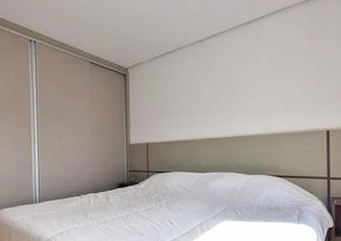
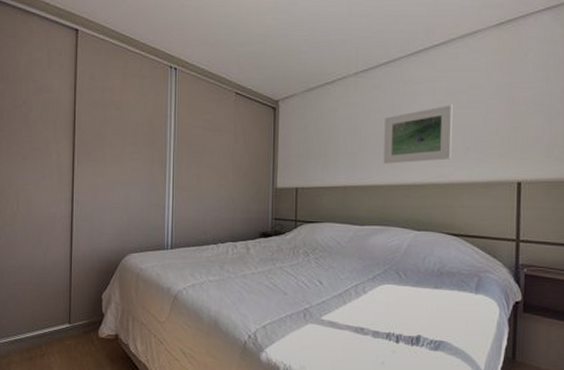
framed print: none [218,68,274,120] -> present [383,105,453,164]

